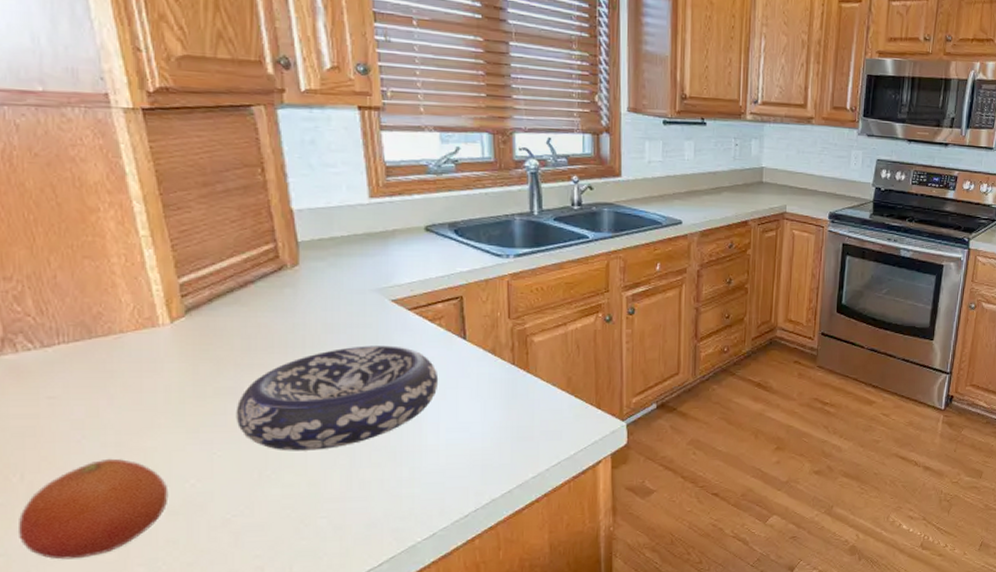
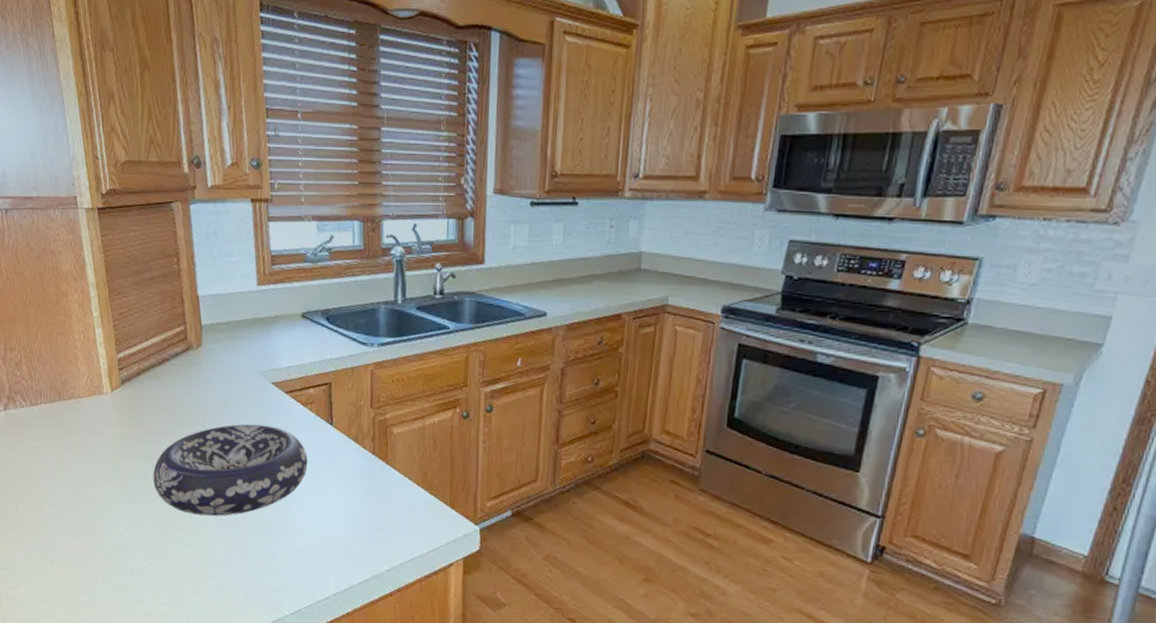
fruit: present [17,458,169,560] -> none [13,501,106,581]

